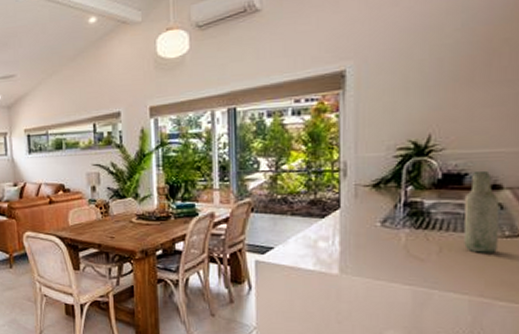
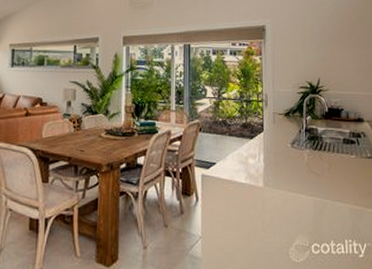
bottle: present [463,172,499,253] -> none [342,108,364,170]

